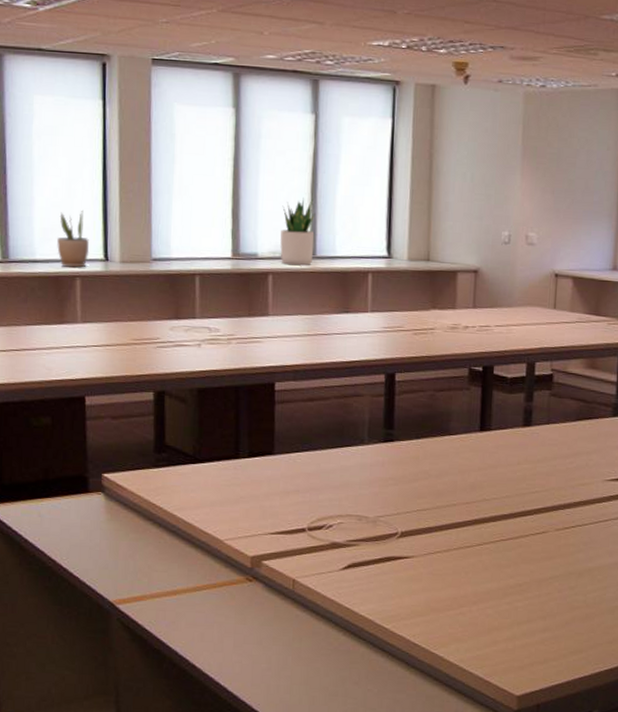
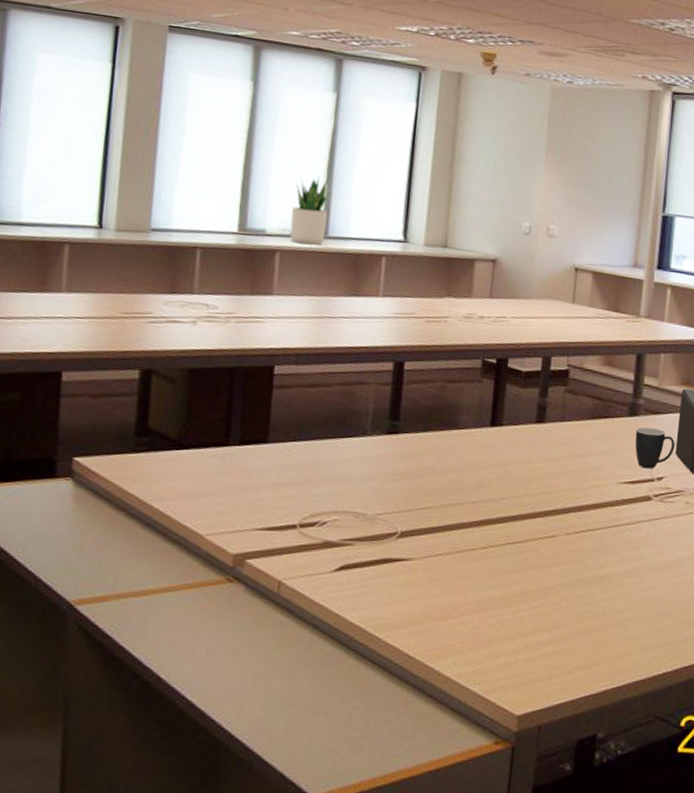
potted plant: present [57,210,90,268] -> none [46,173,83,234]

